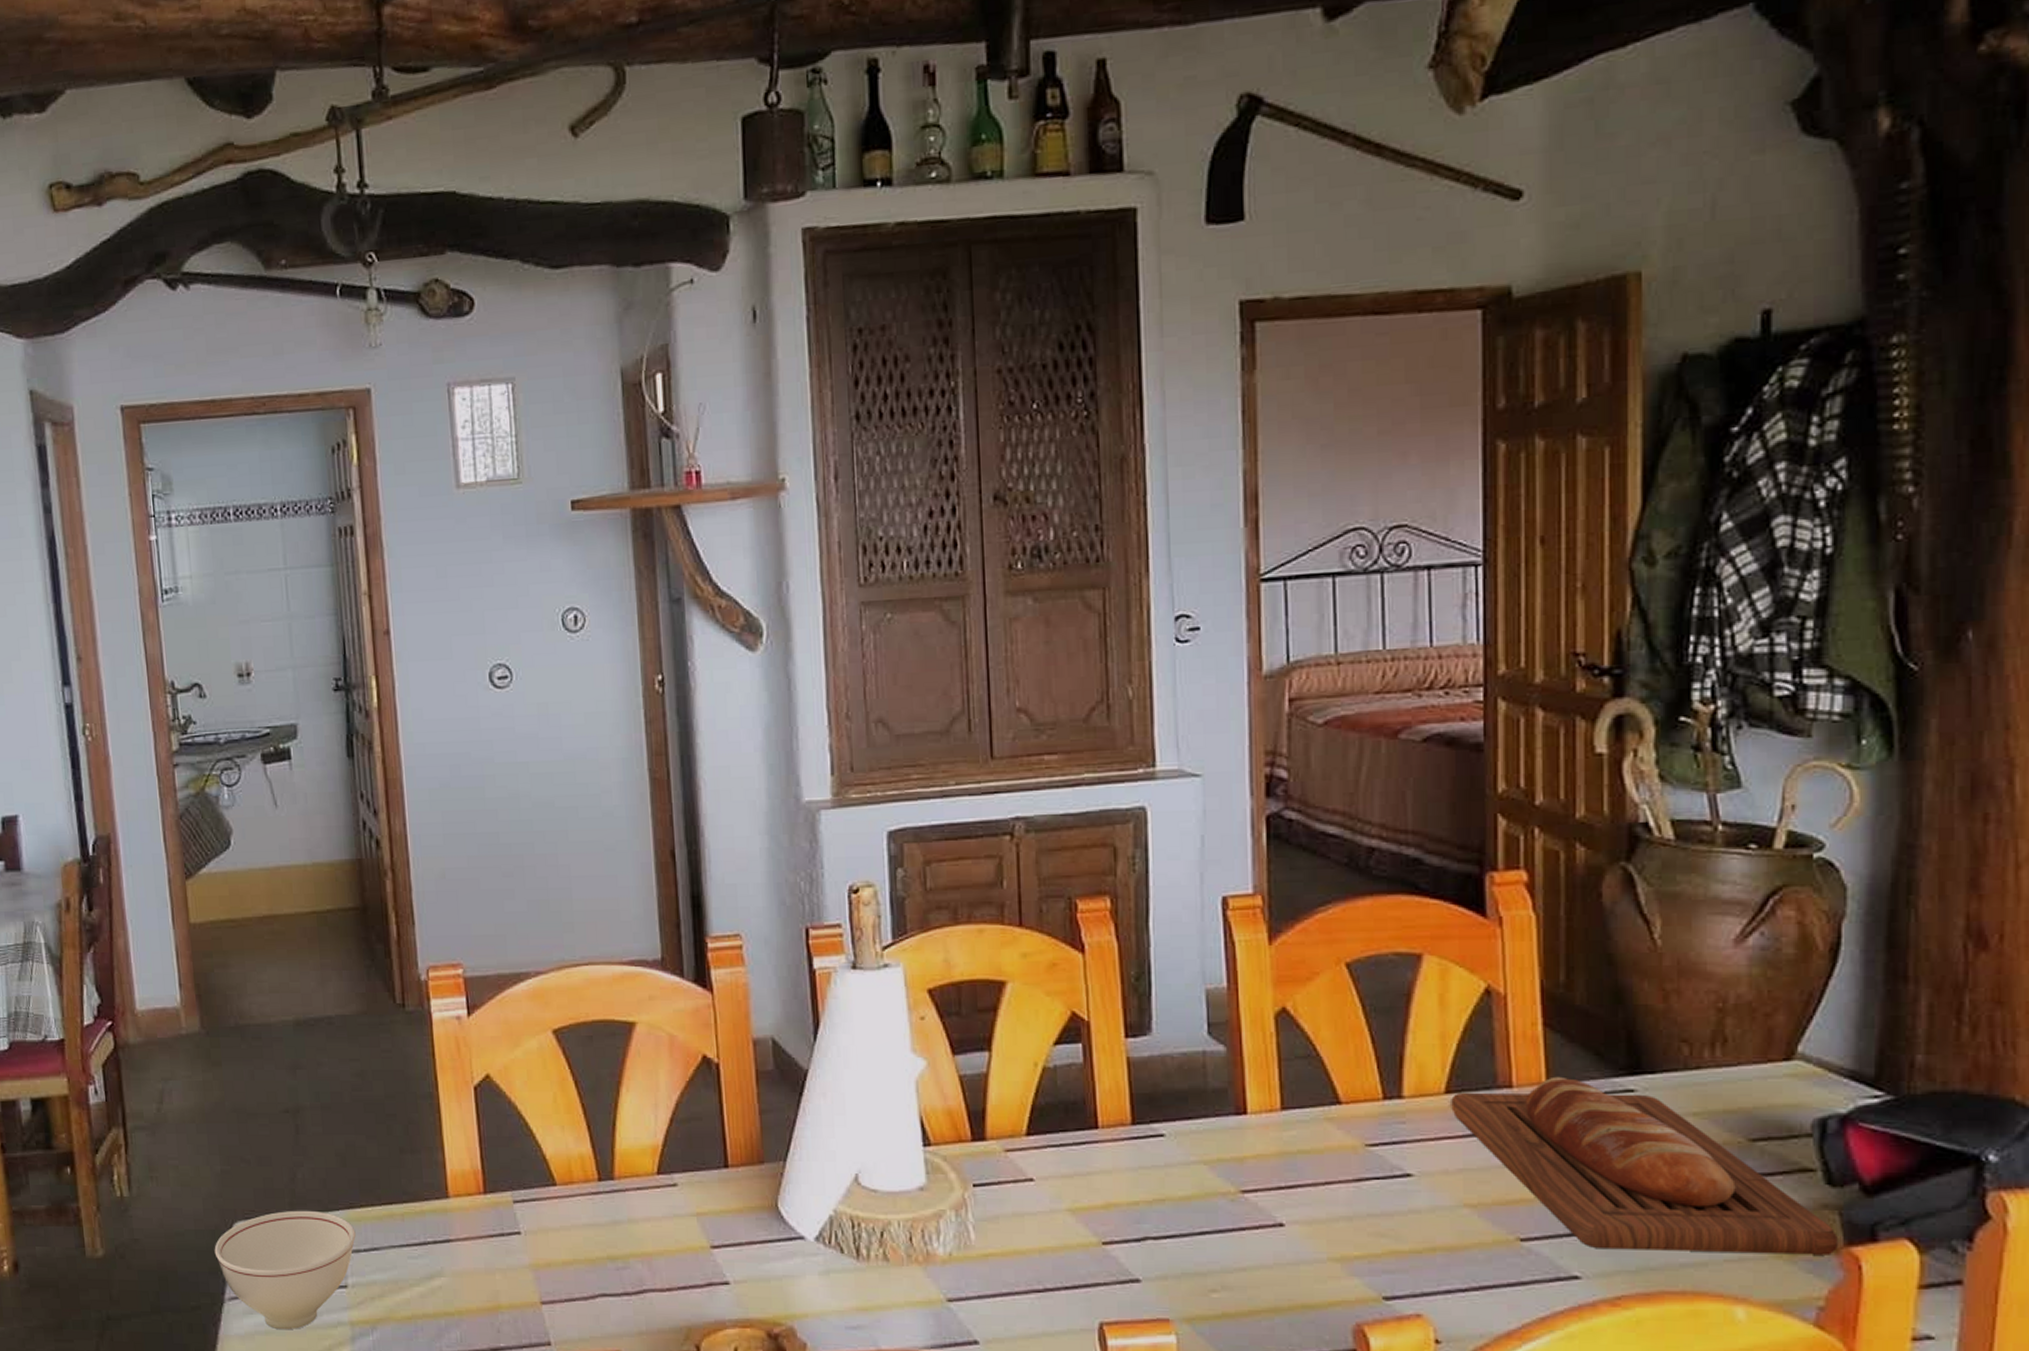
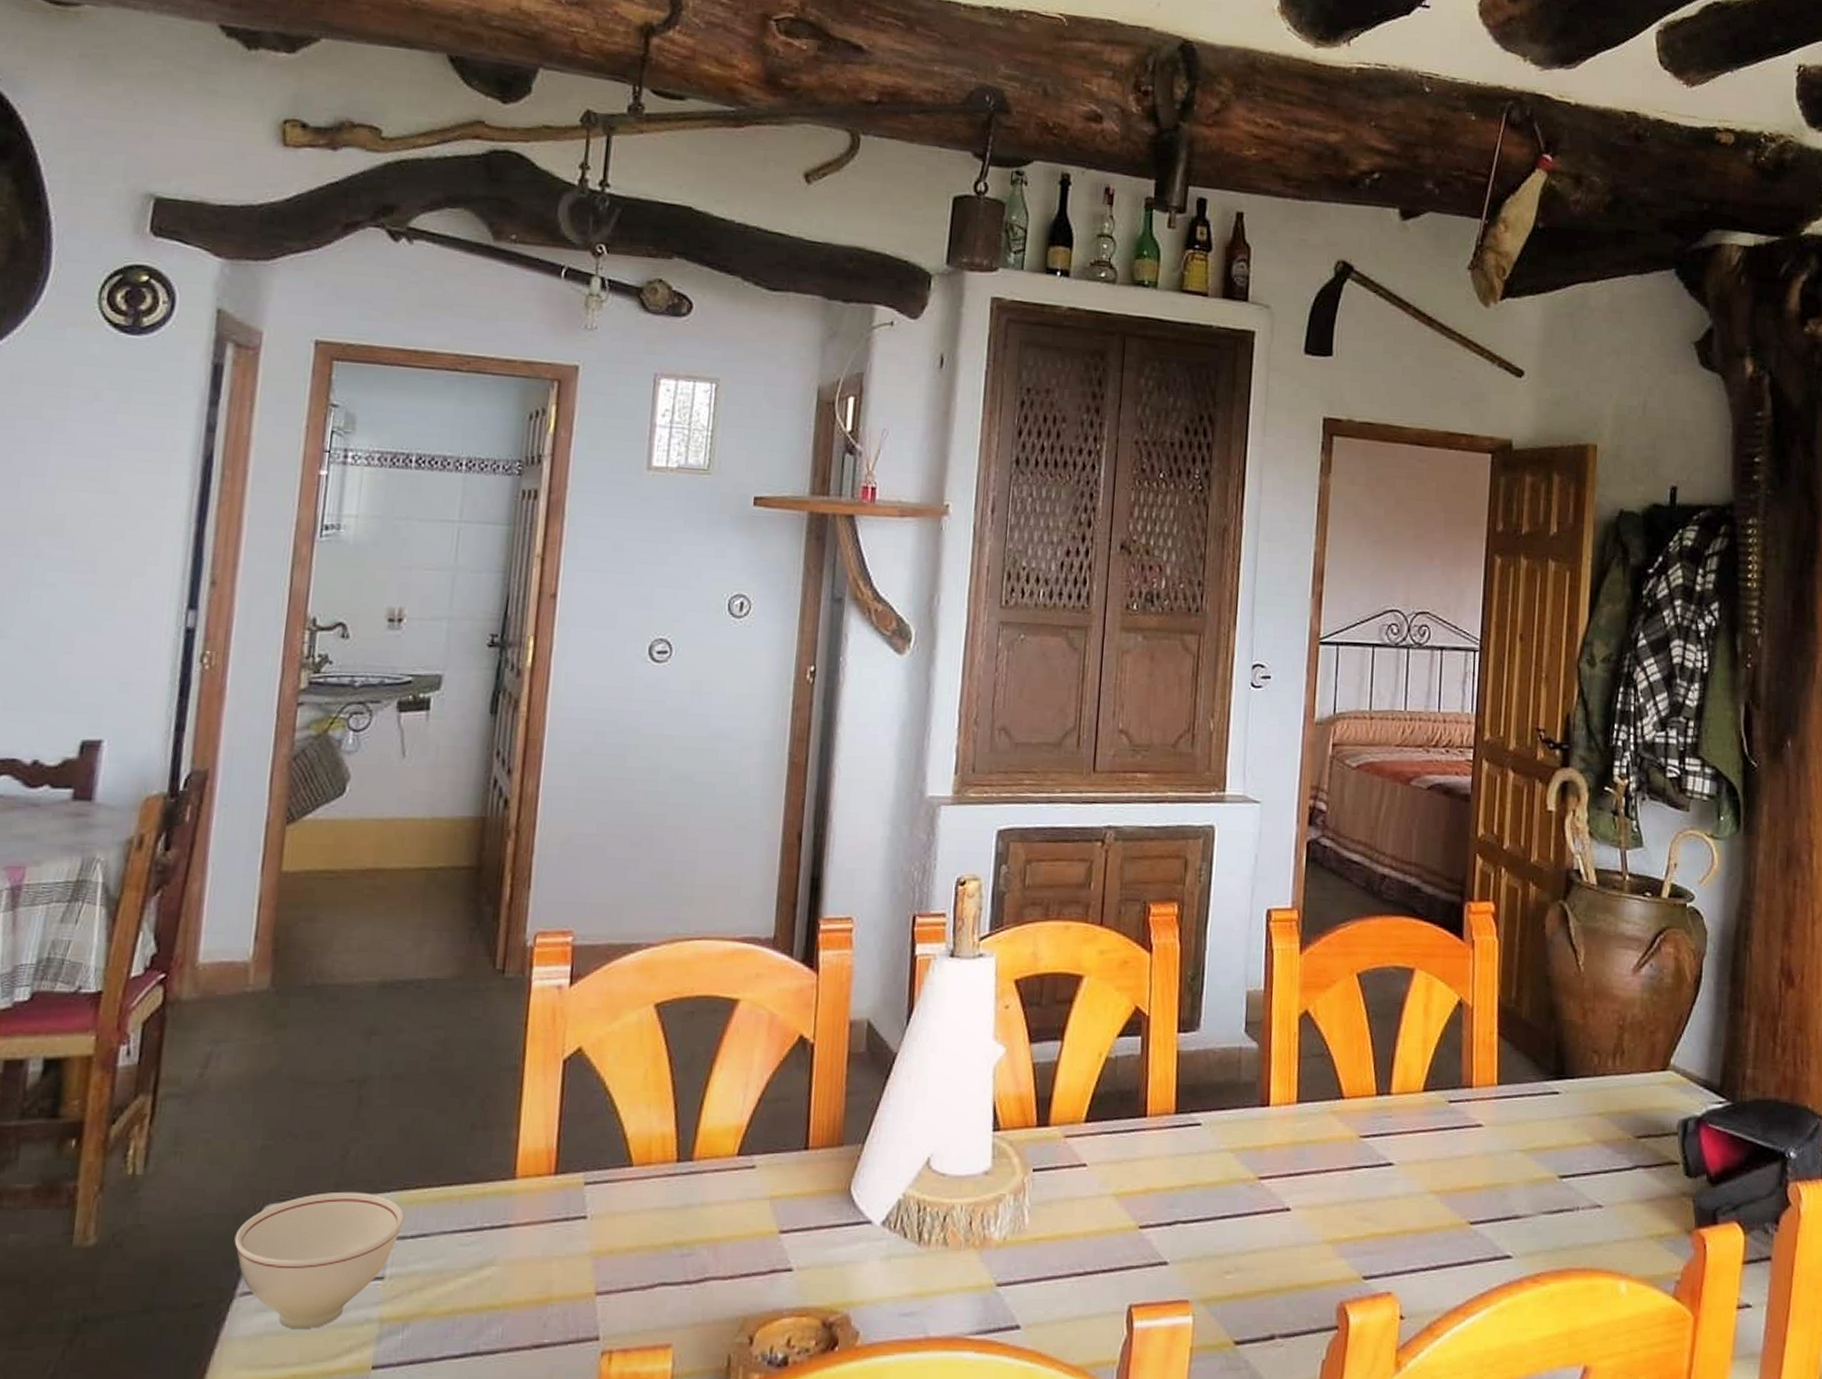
bread loaf: present [1451,1076,1838,1255] -> none [1426,1079,1691,1236]

